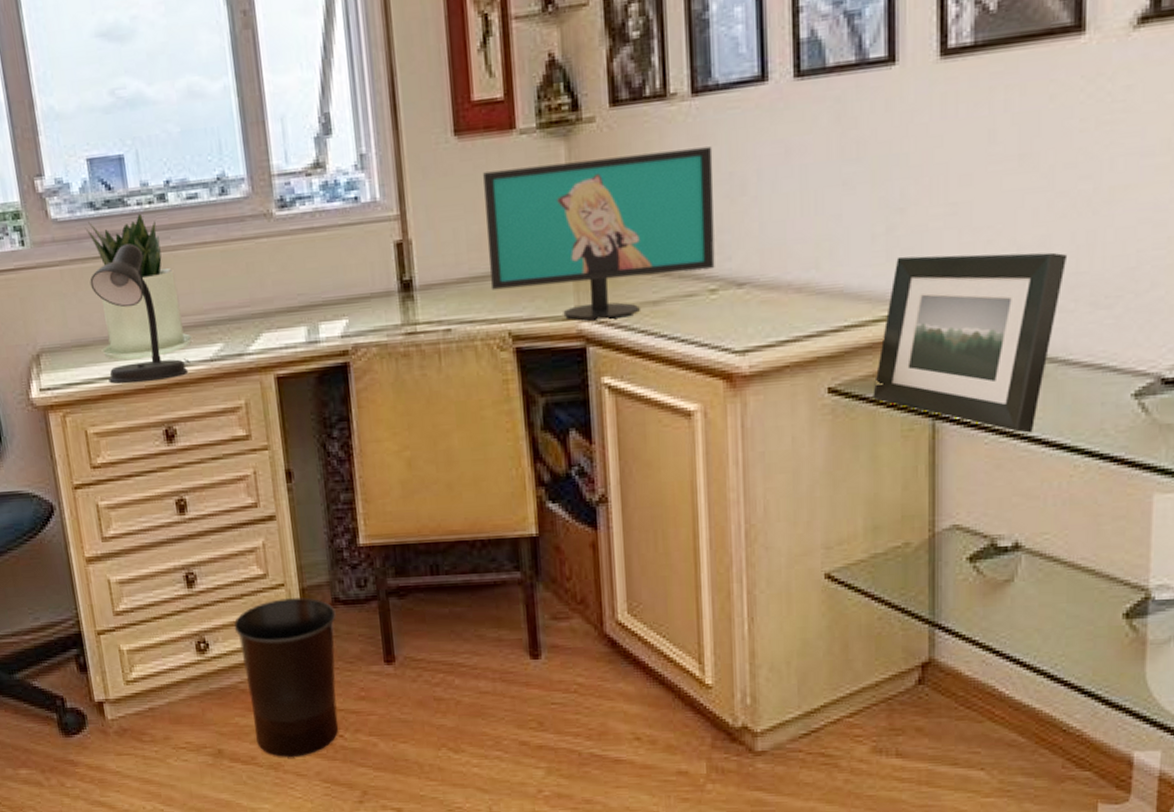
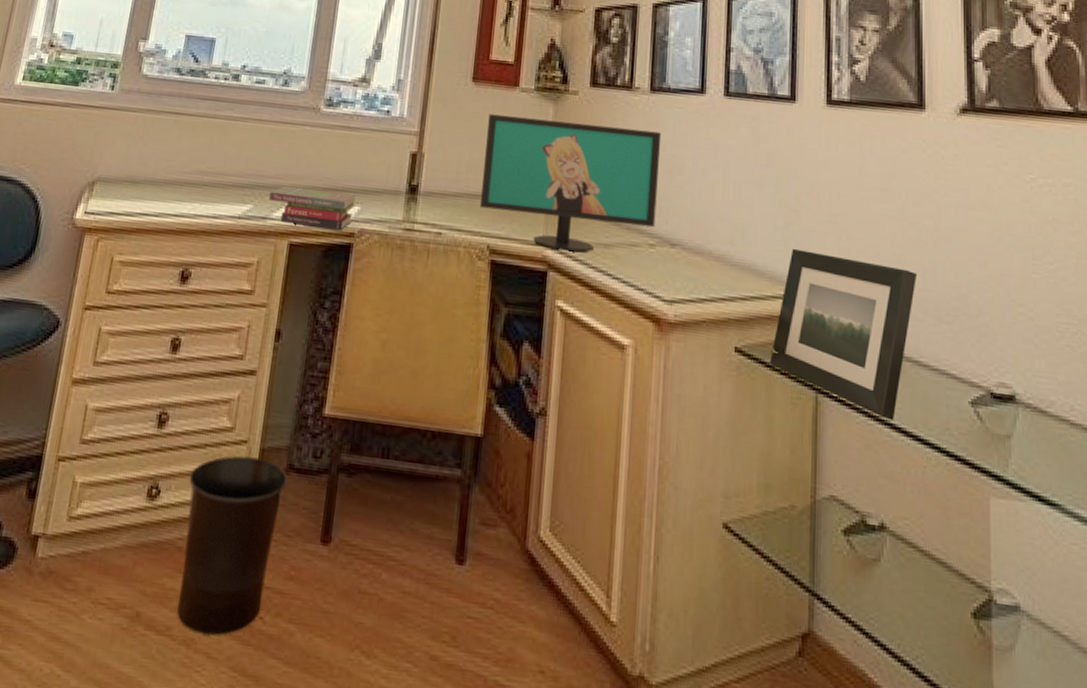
planter: present [85,213,193,360] -> none [149,82,230,205]
desk lamp: present [89,243,190,385] -> none [147,107,221,227]
books: none [238,307,341,356] -> present [269,185,356,231]

